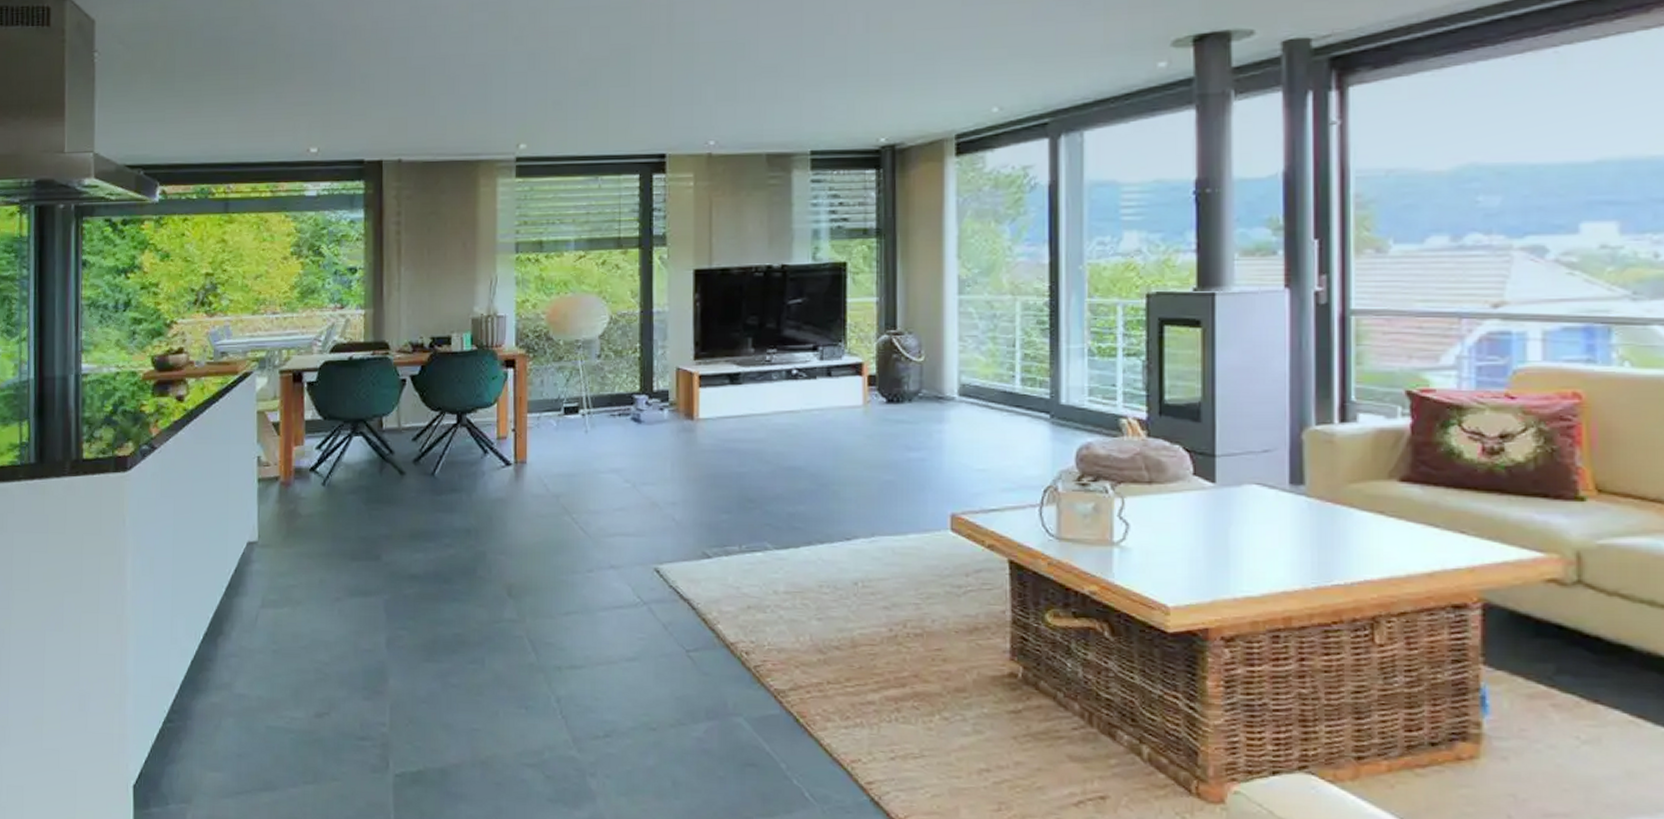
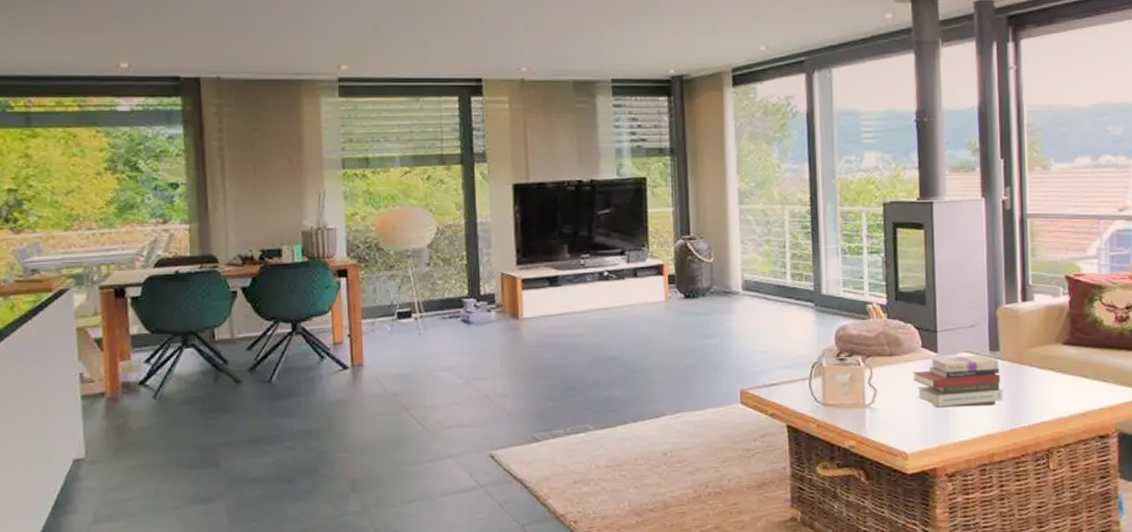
books: none [1180,488,1308,554] -> present [913,354,1003,408]

